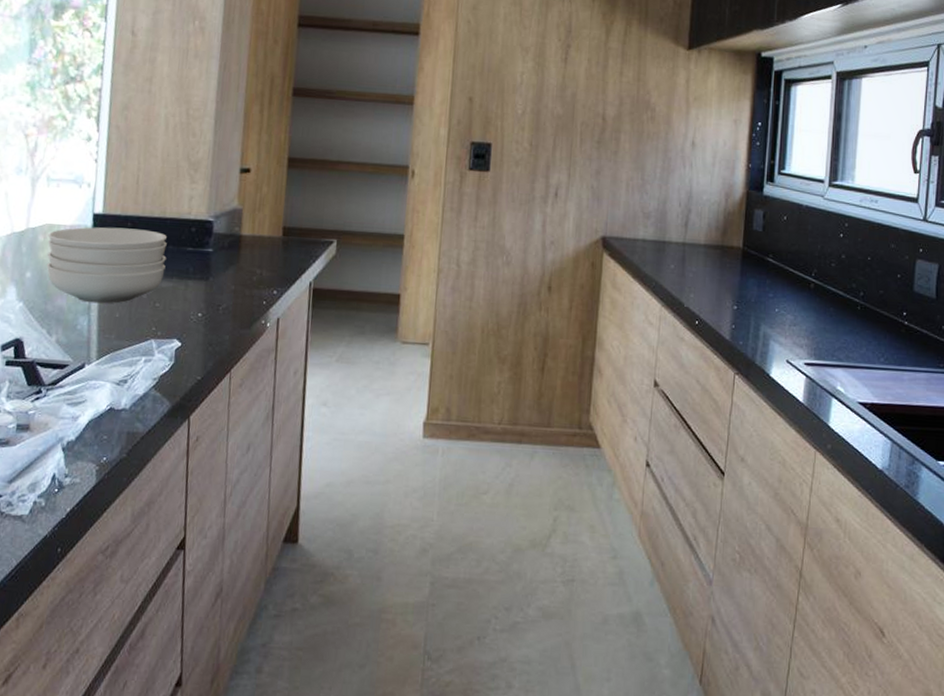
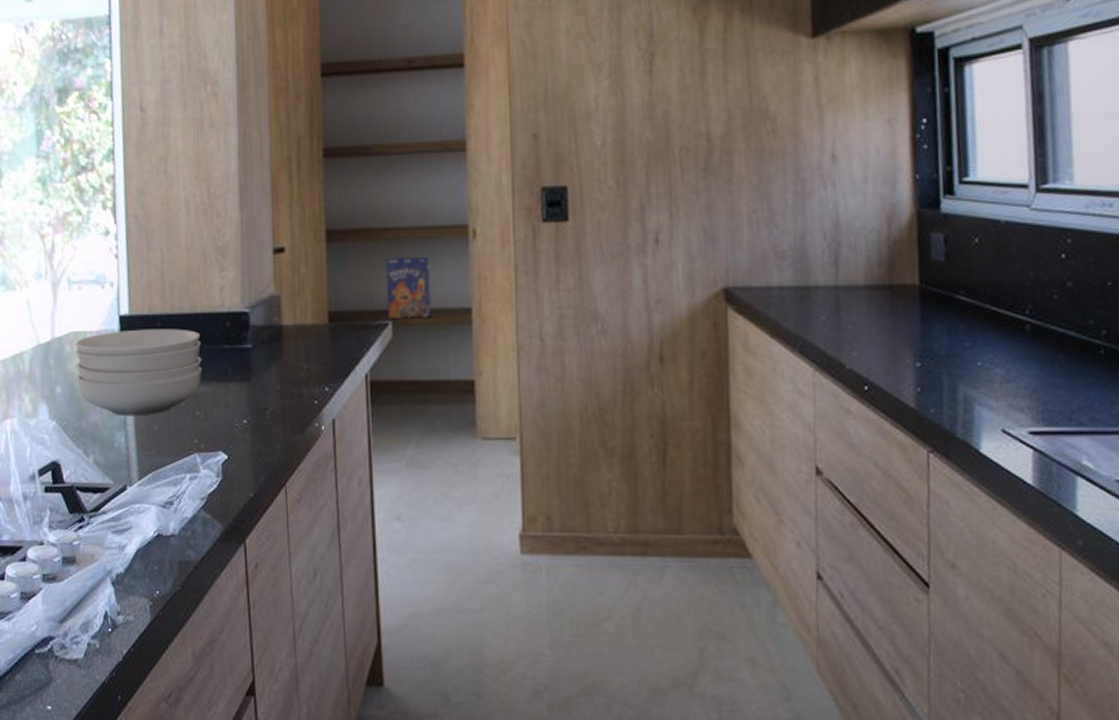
cereal box: none [333,186,374,240] -> present [386,256,431,319]

